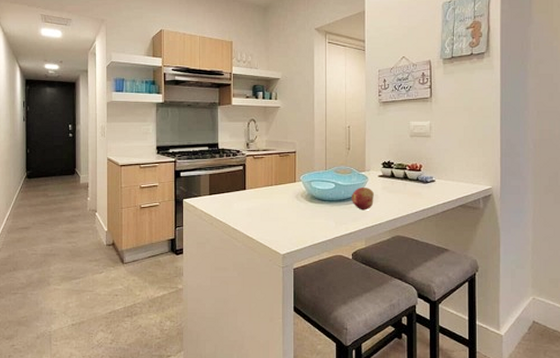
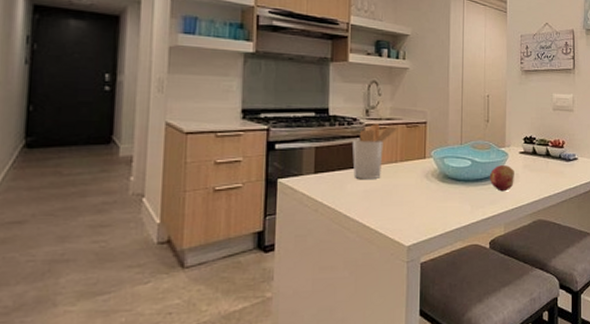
utensil holder: none [237,153,274,199] -> present [352,123,400,179]

